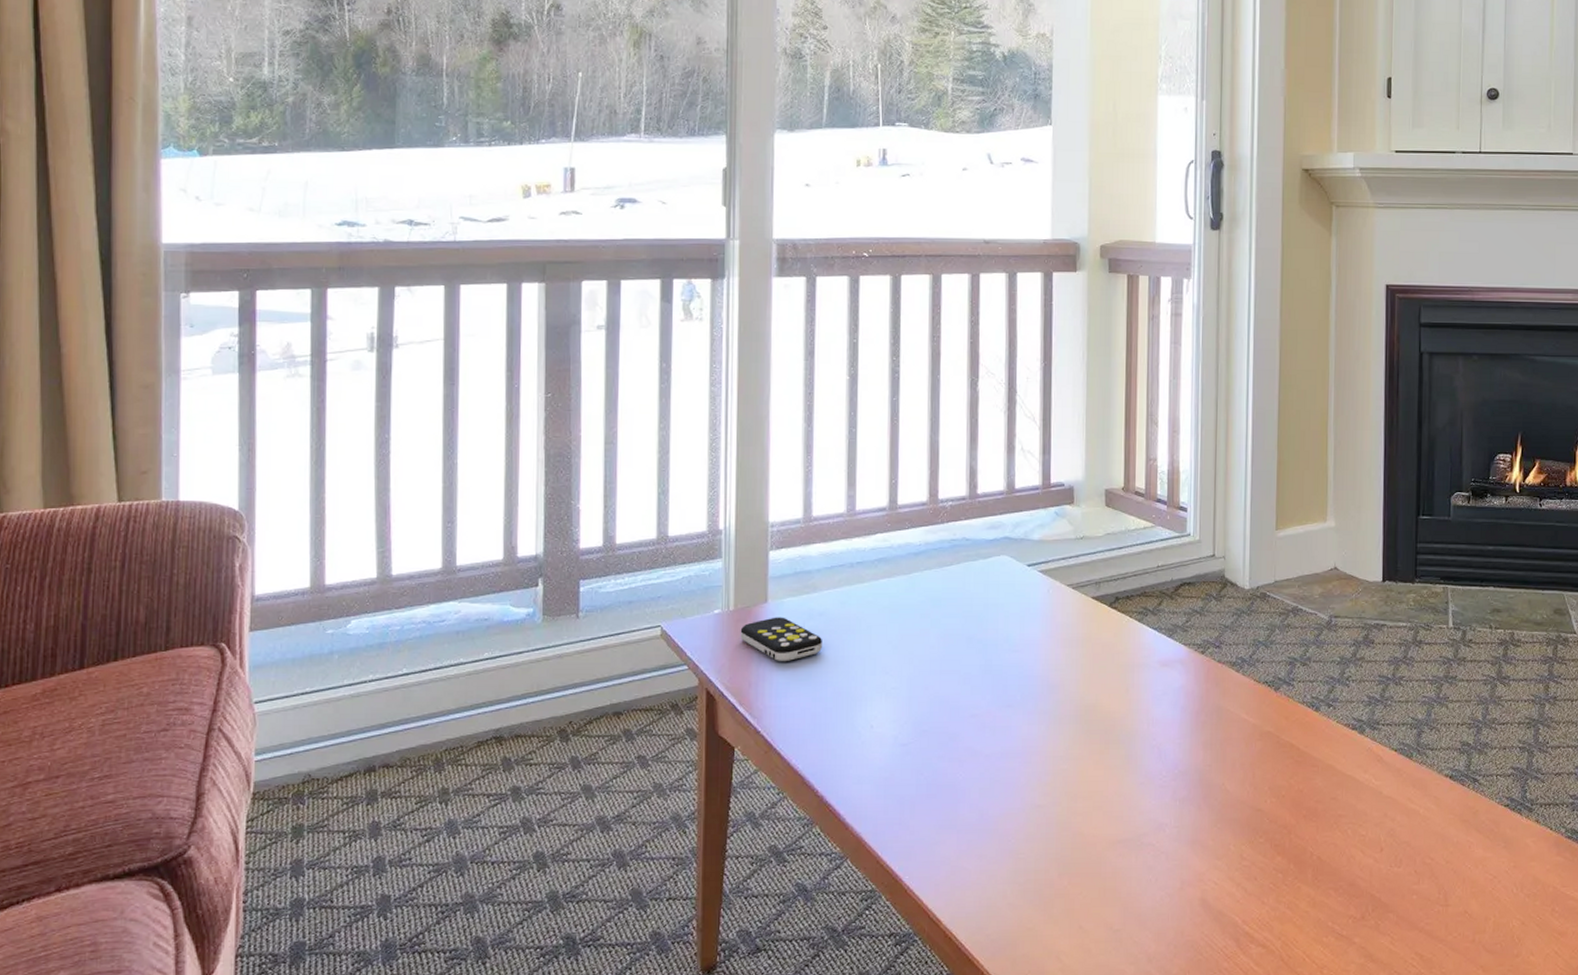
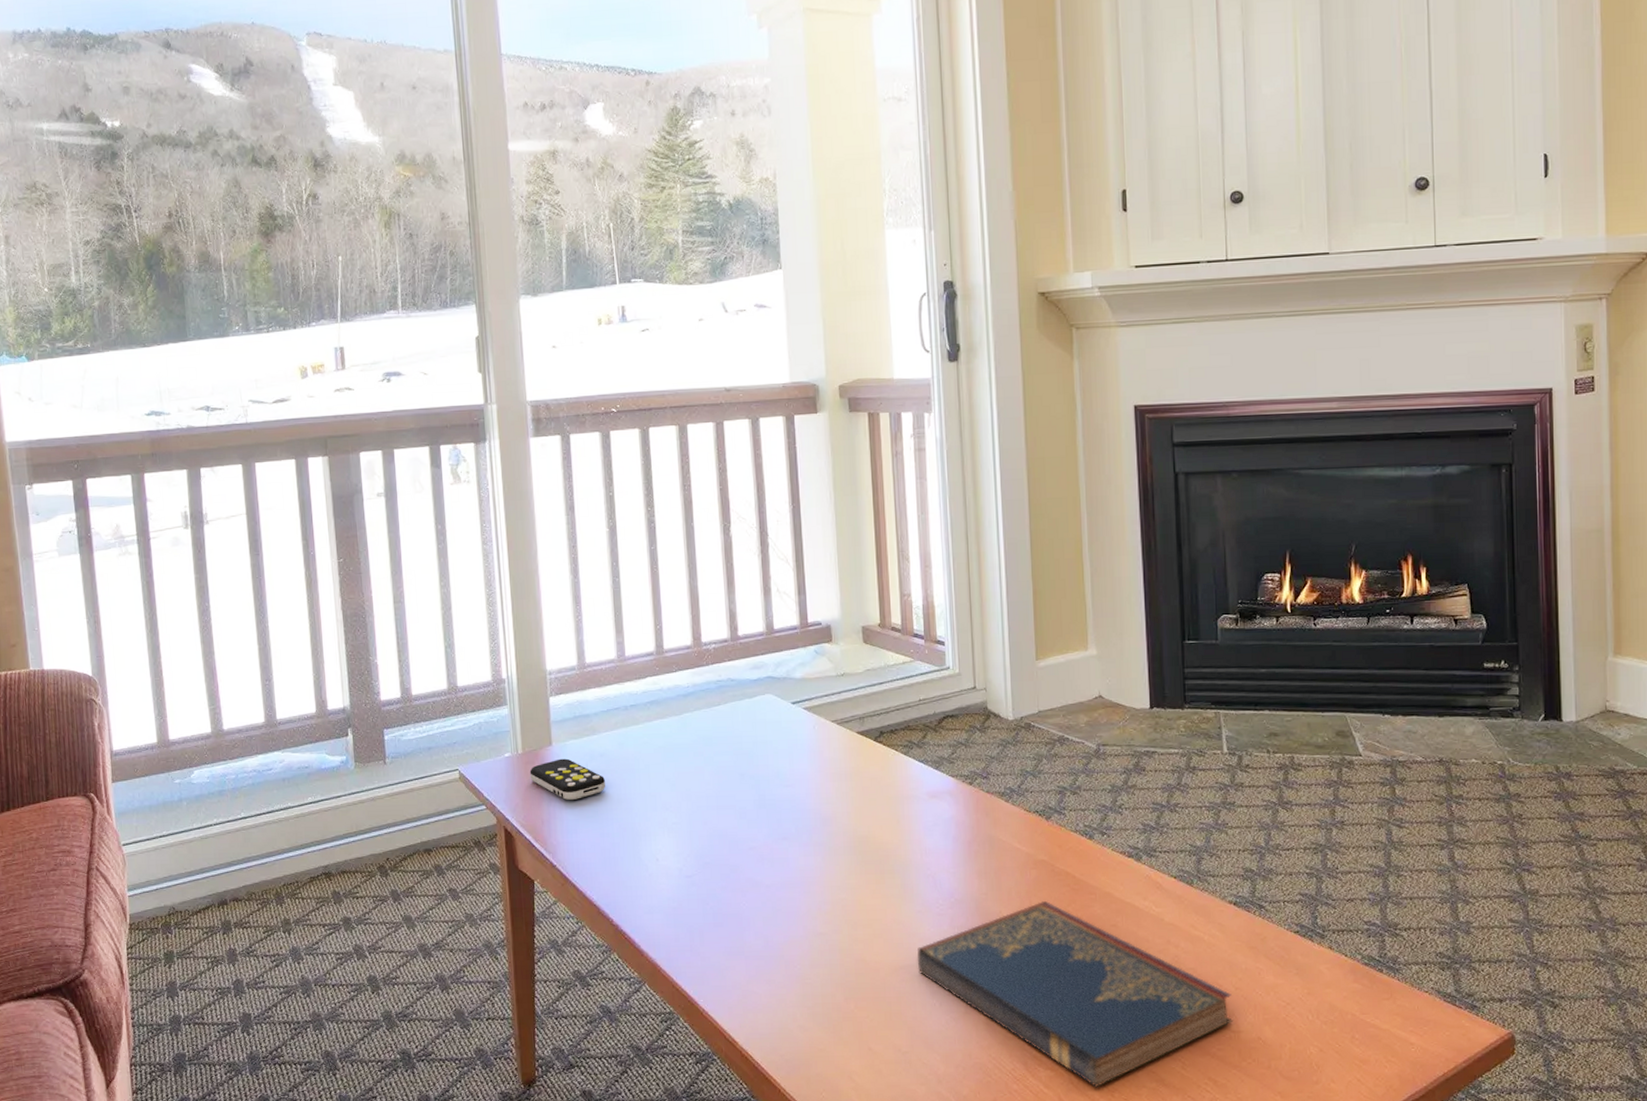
hardcover book: none [1135,774,1443,965] -> present [917,901,1234,1088]

